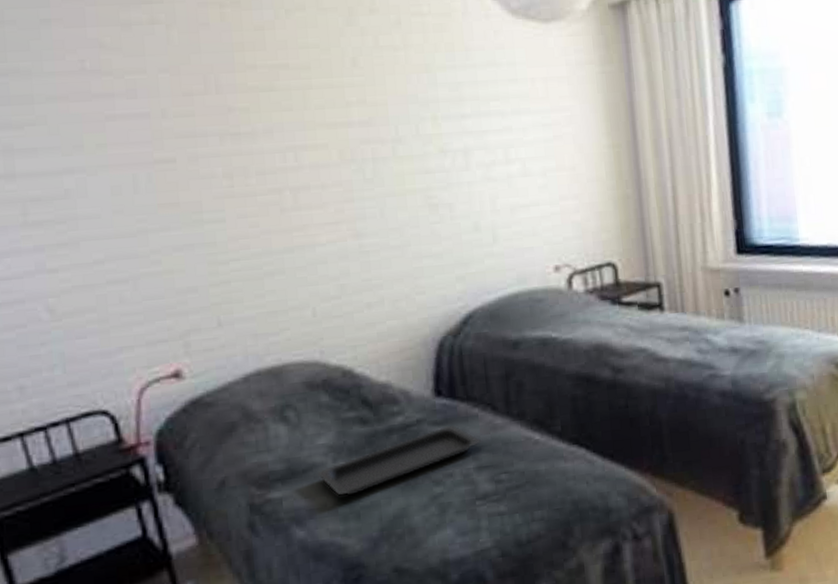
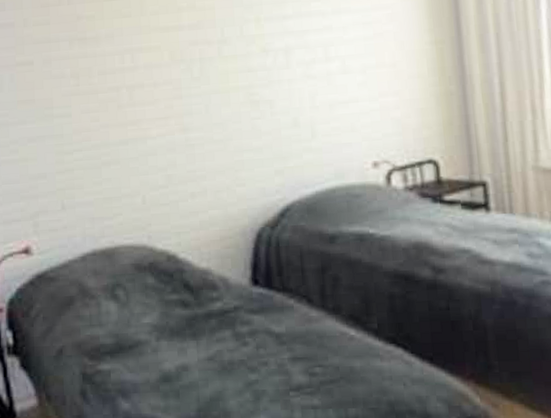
serving tray: present [317,424,482,496] -> none [142,314,297,375]

